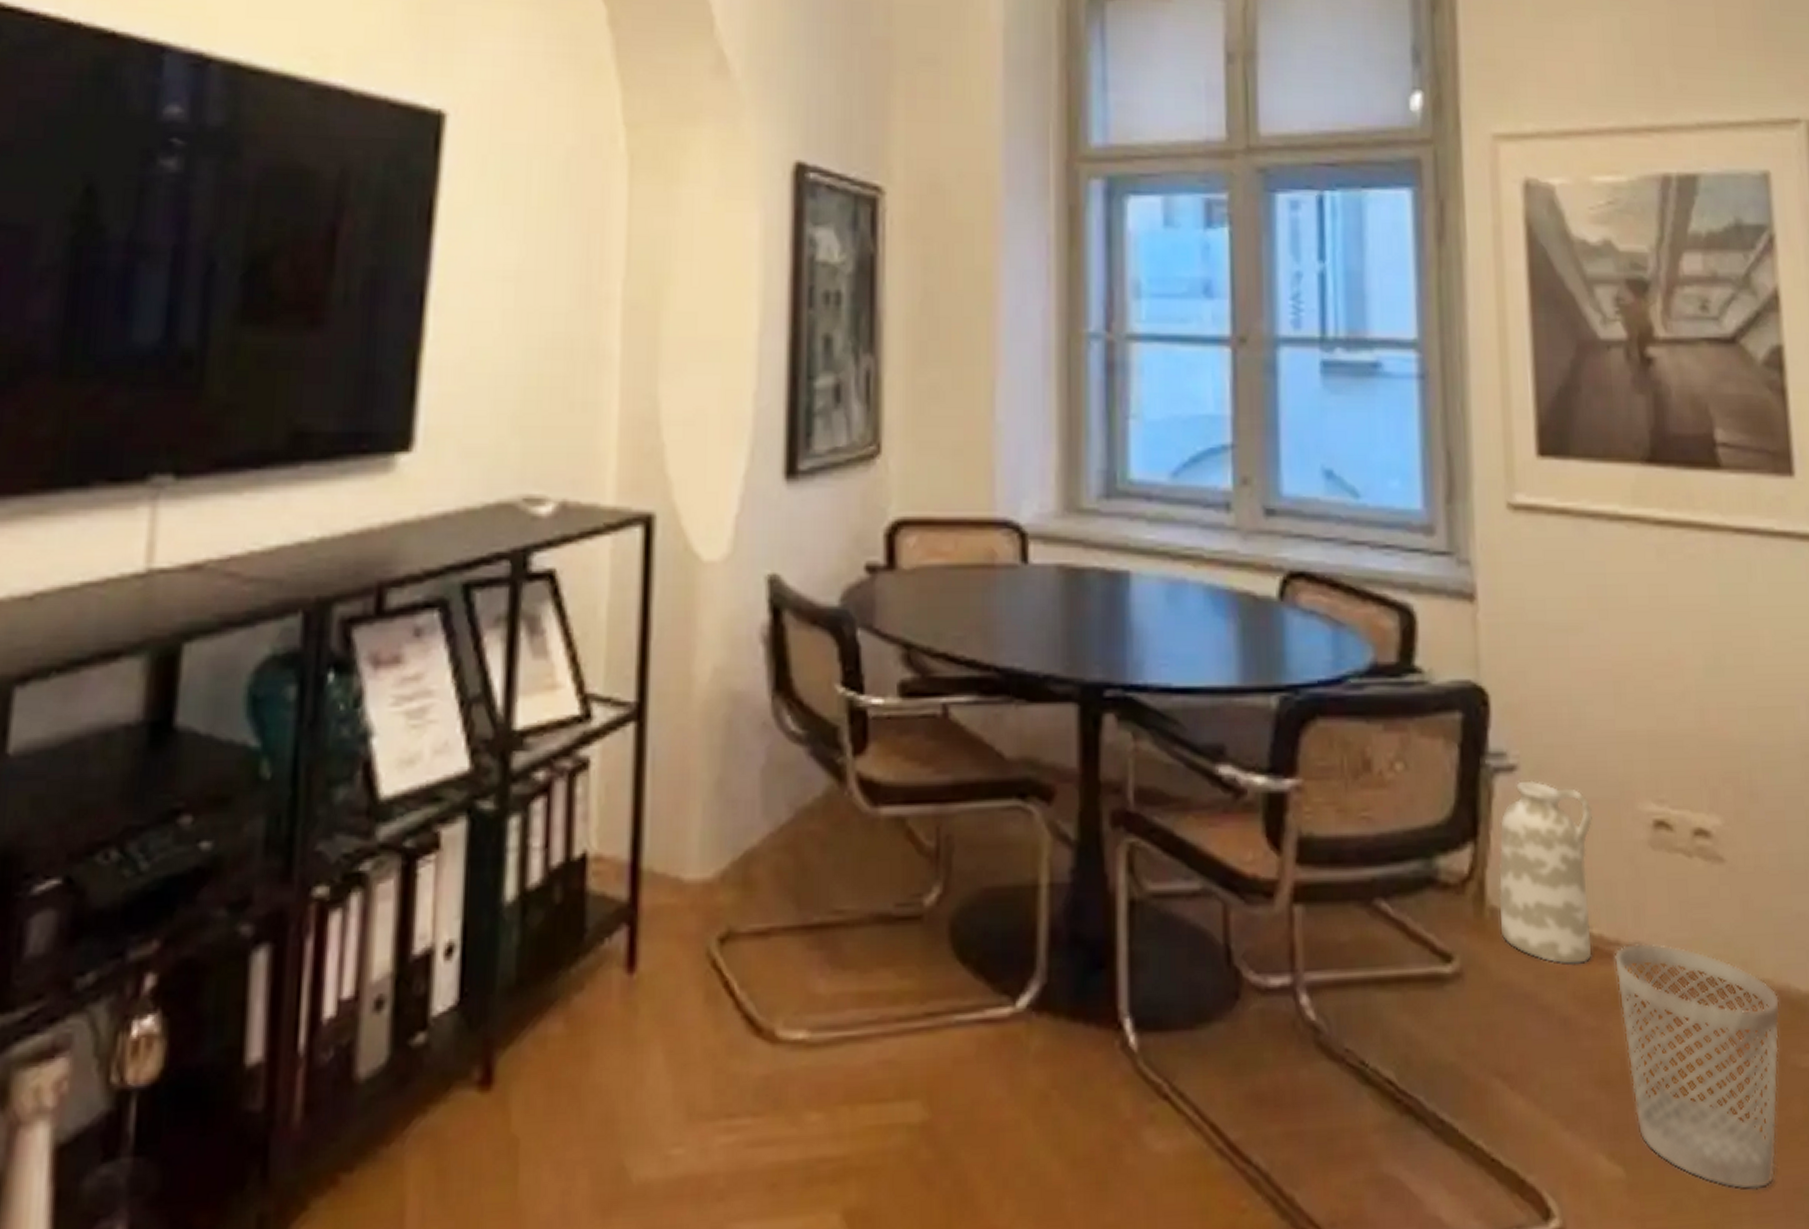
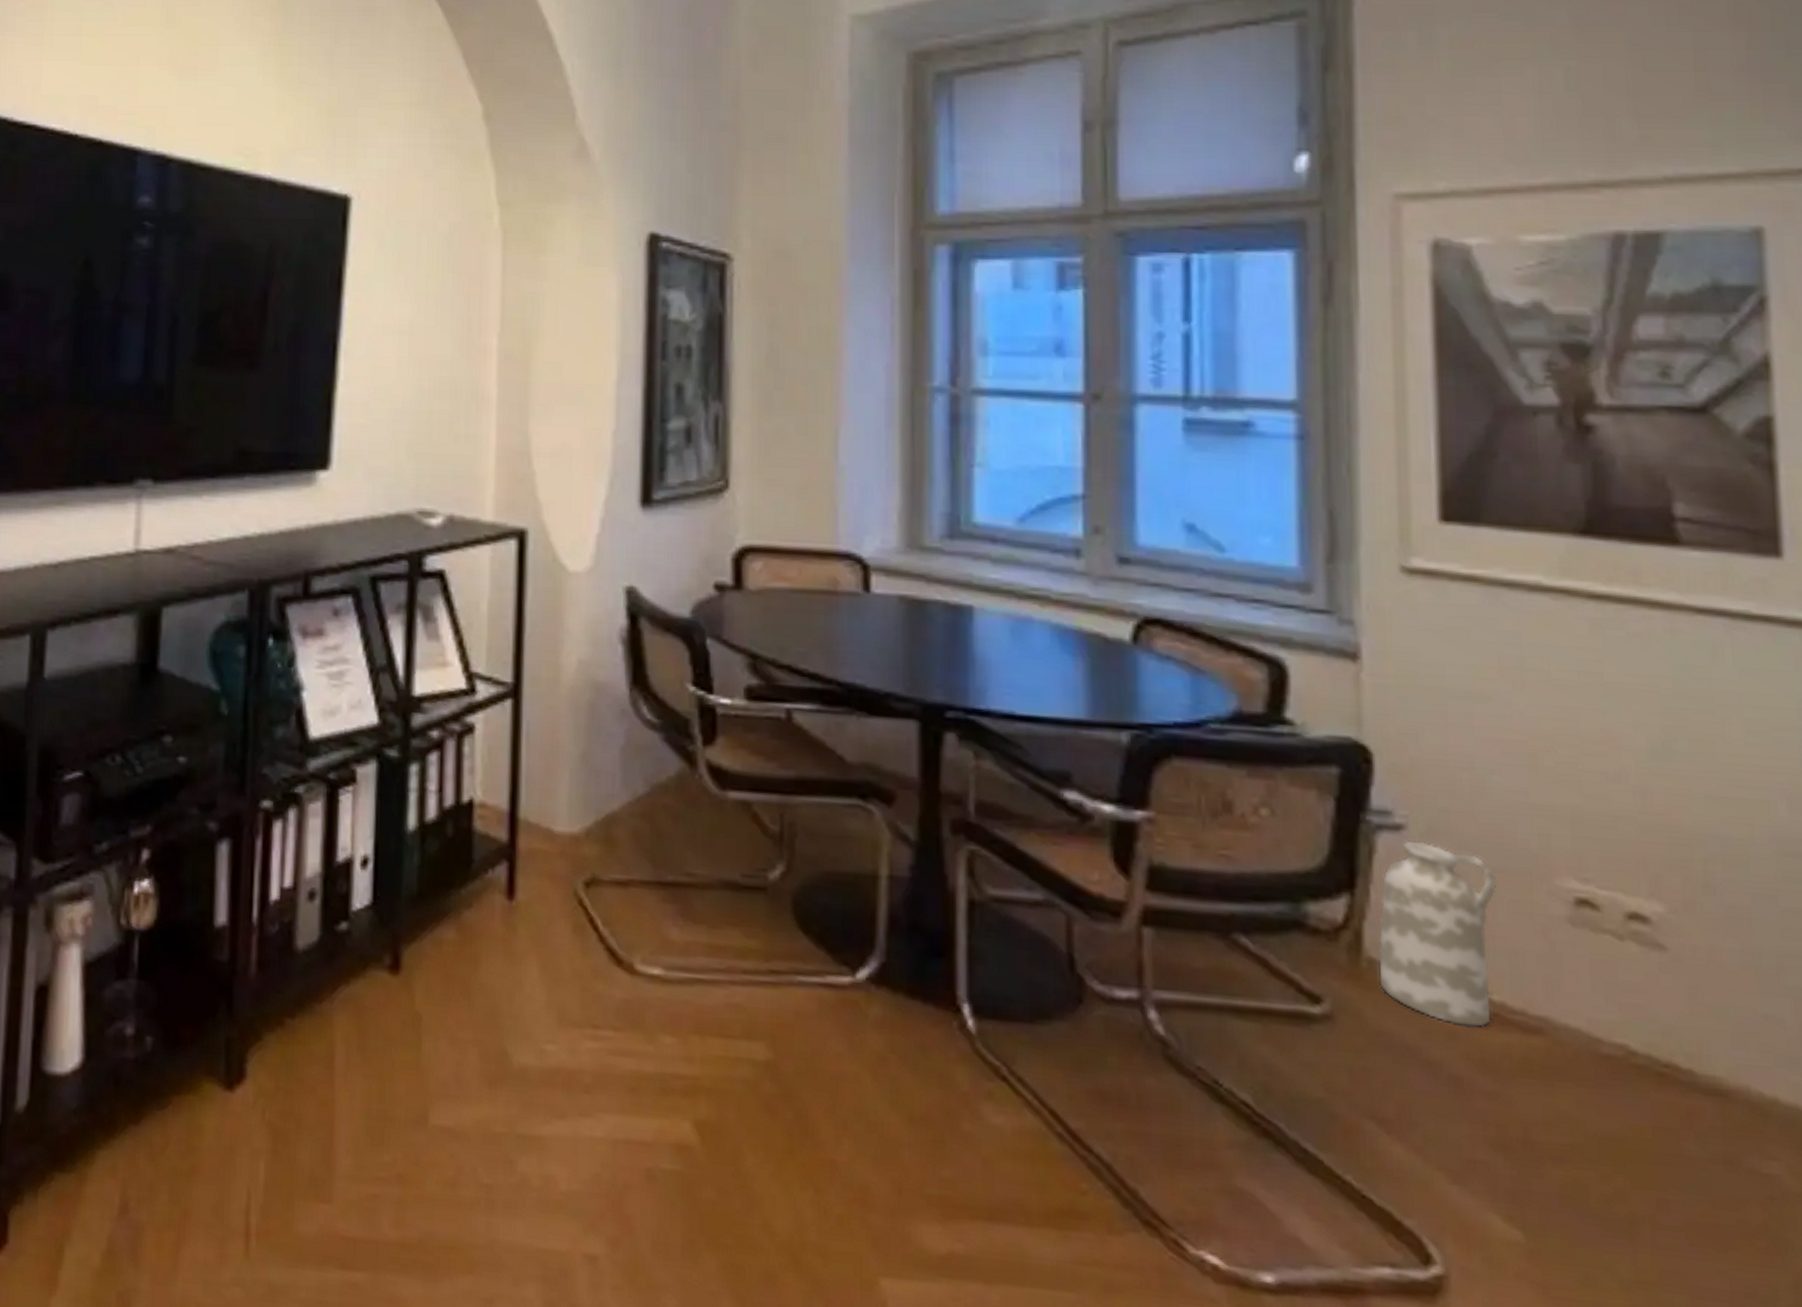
wastebasket: present [1614,942,1781,1191] -> none [1518,1015,1736,1286]

